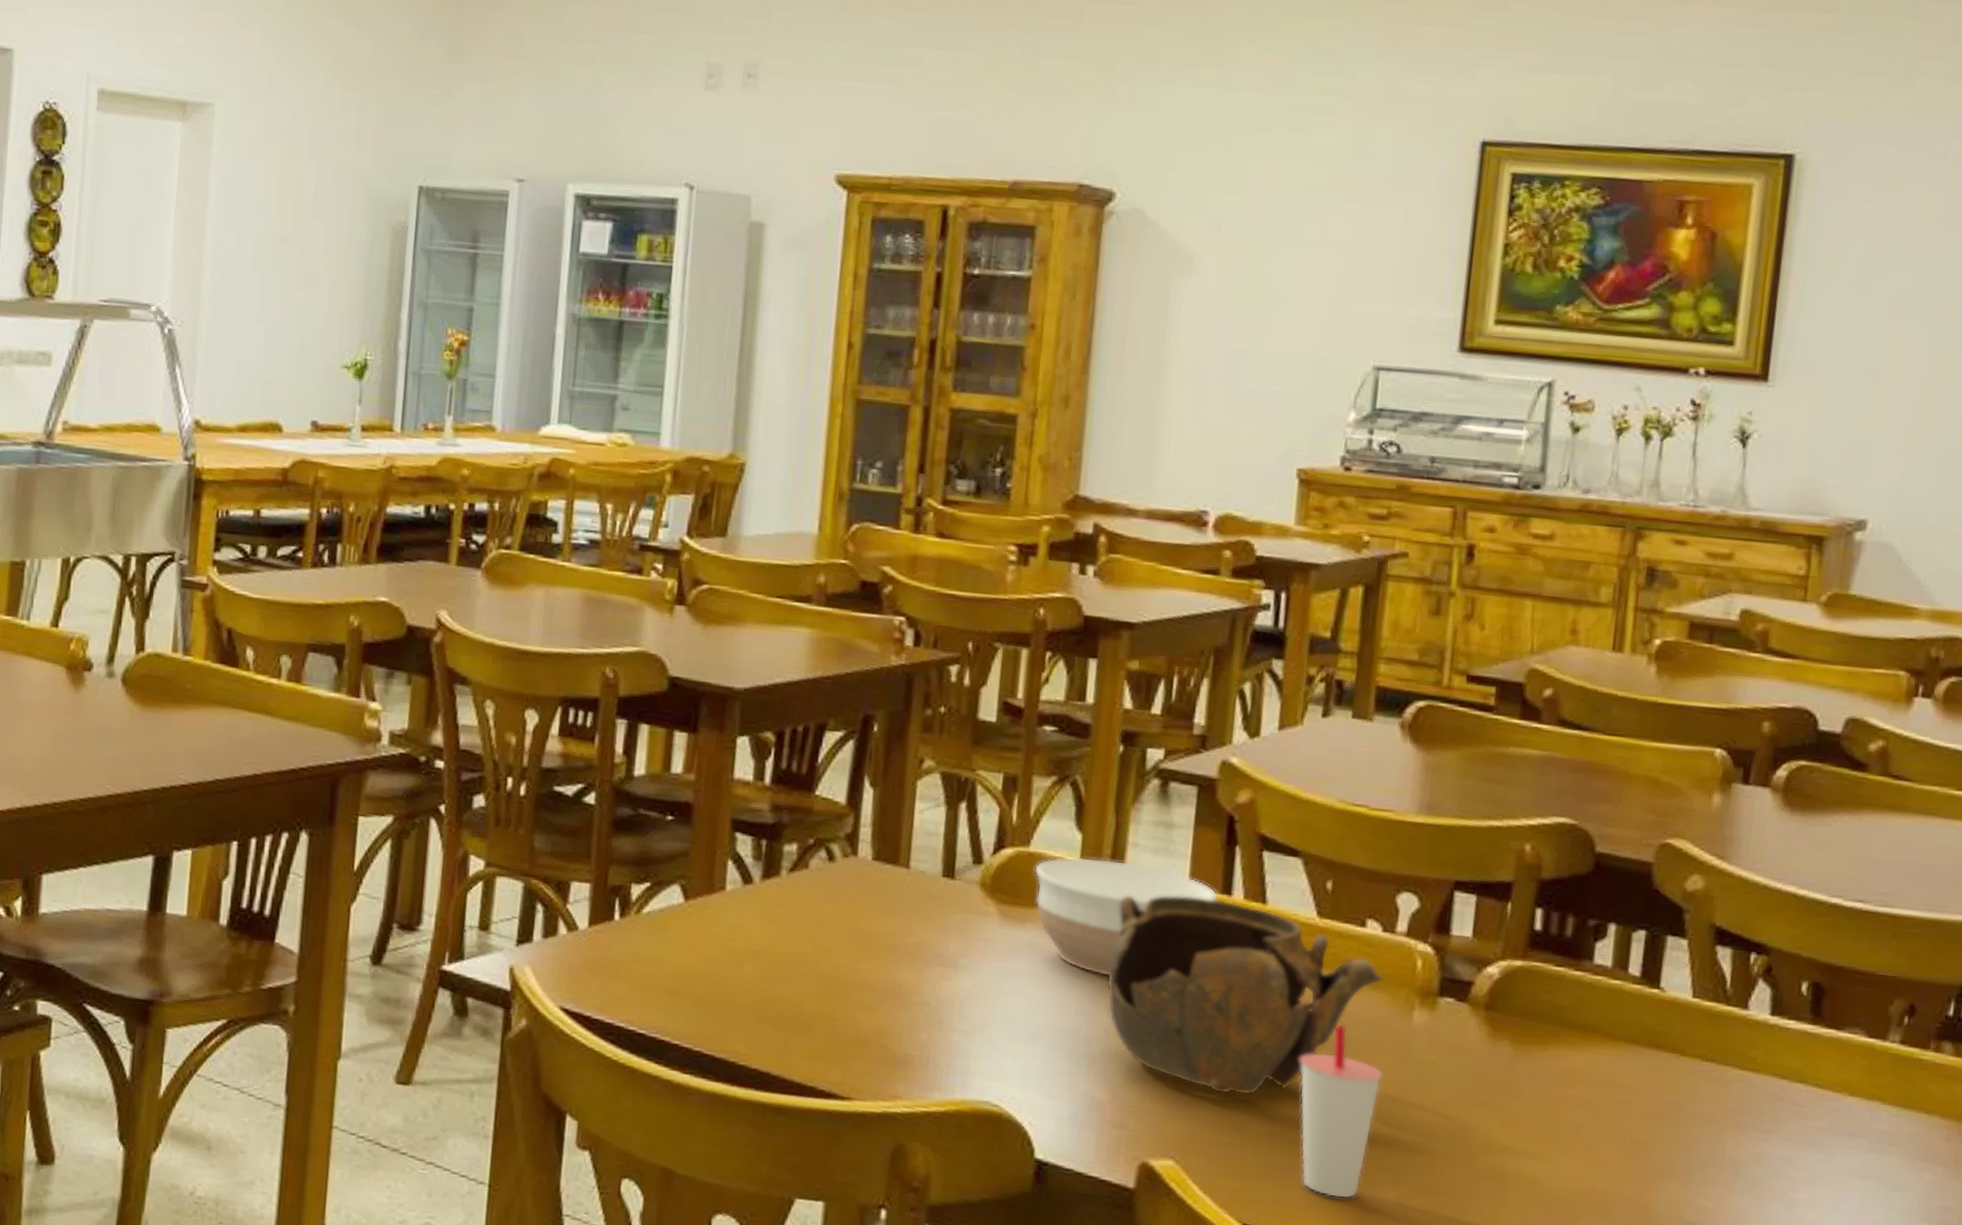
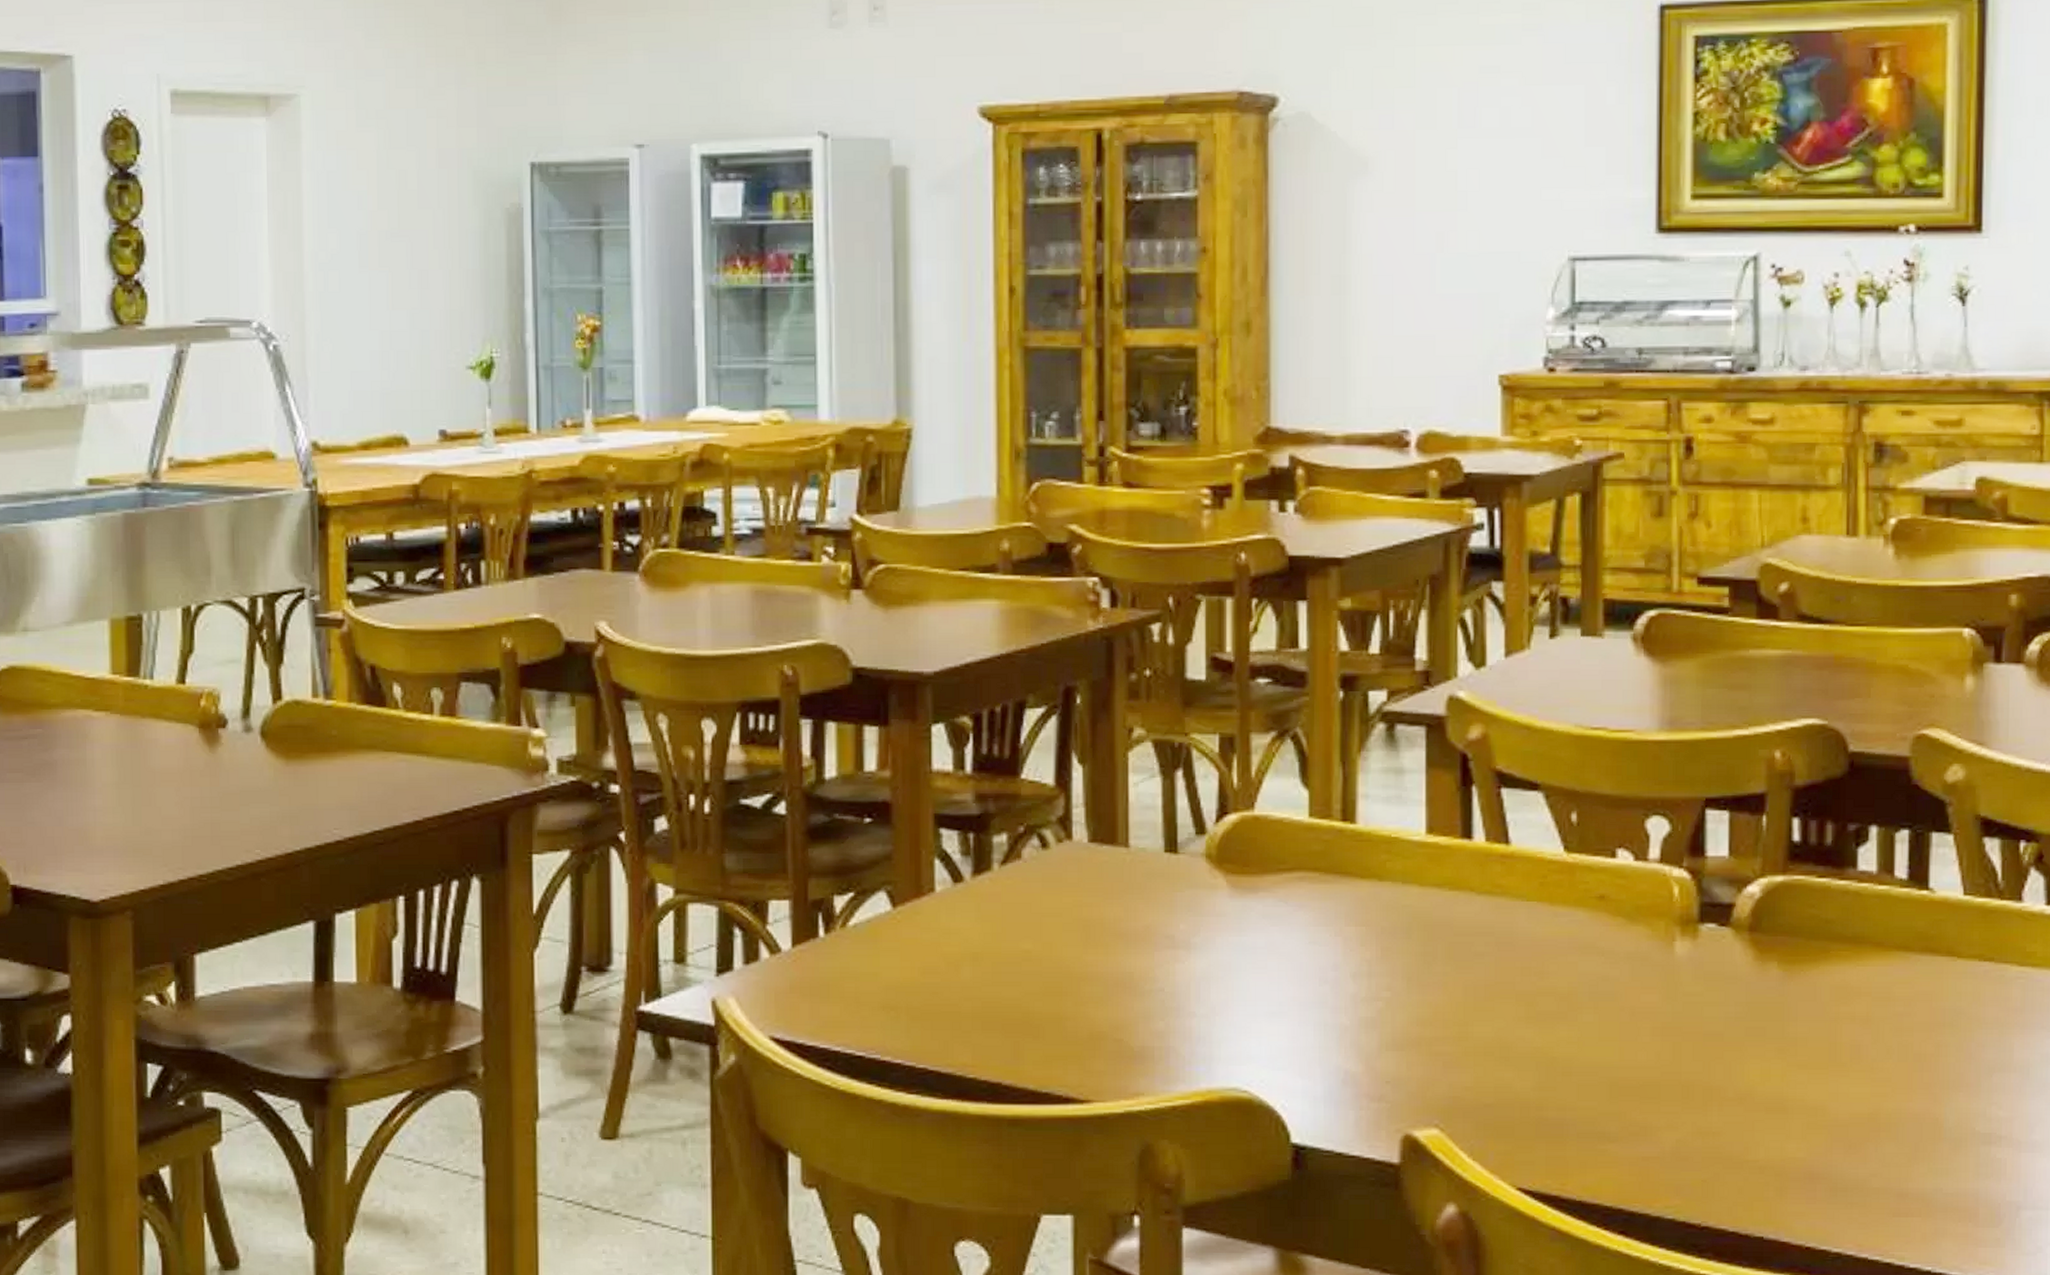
bowl: present [1035,857,1219,977] -> none [1262,814,1459,941]
teapot: present [1106,895,1383,1095] -> none [1350,844,1640,1053]
cup: present [1299,1023,1383,1199] -> none [1559,963,1649,1150]

